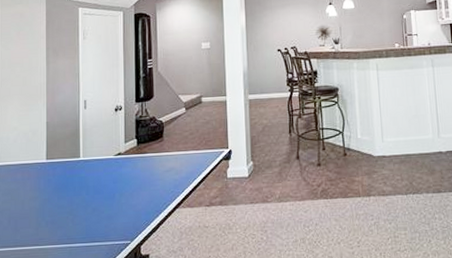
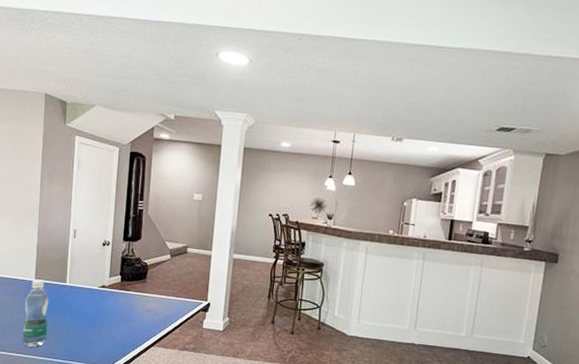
bottle: none [36,159,63,237] -> present [22,279,49,348]

